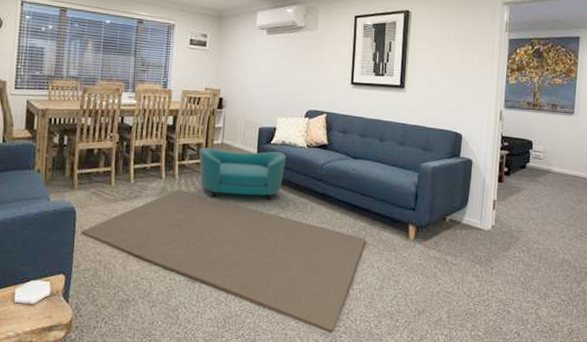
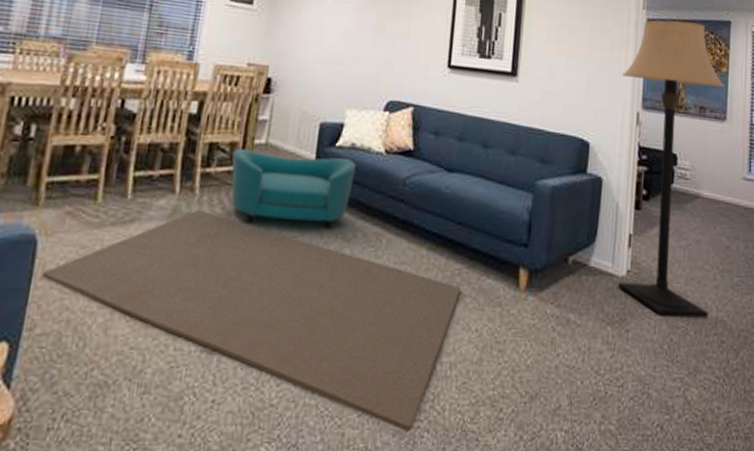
lamp: none [485,39,574,259] -> present [618,20,726,318]

